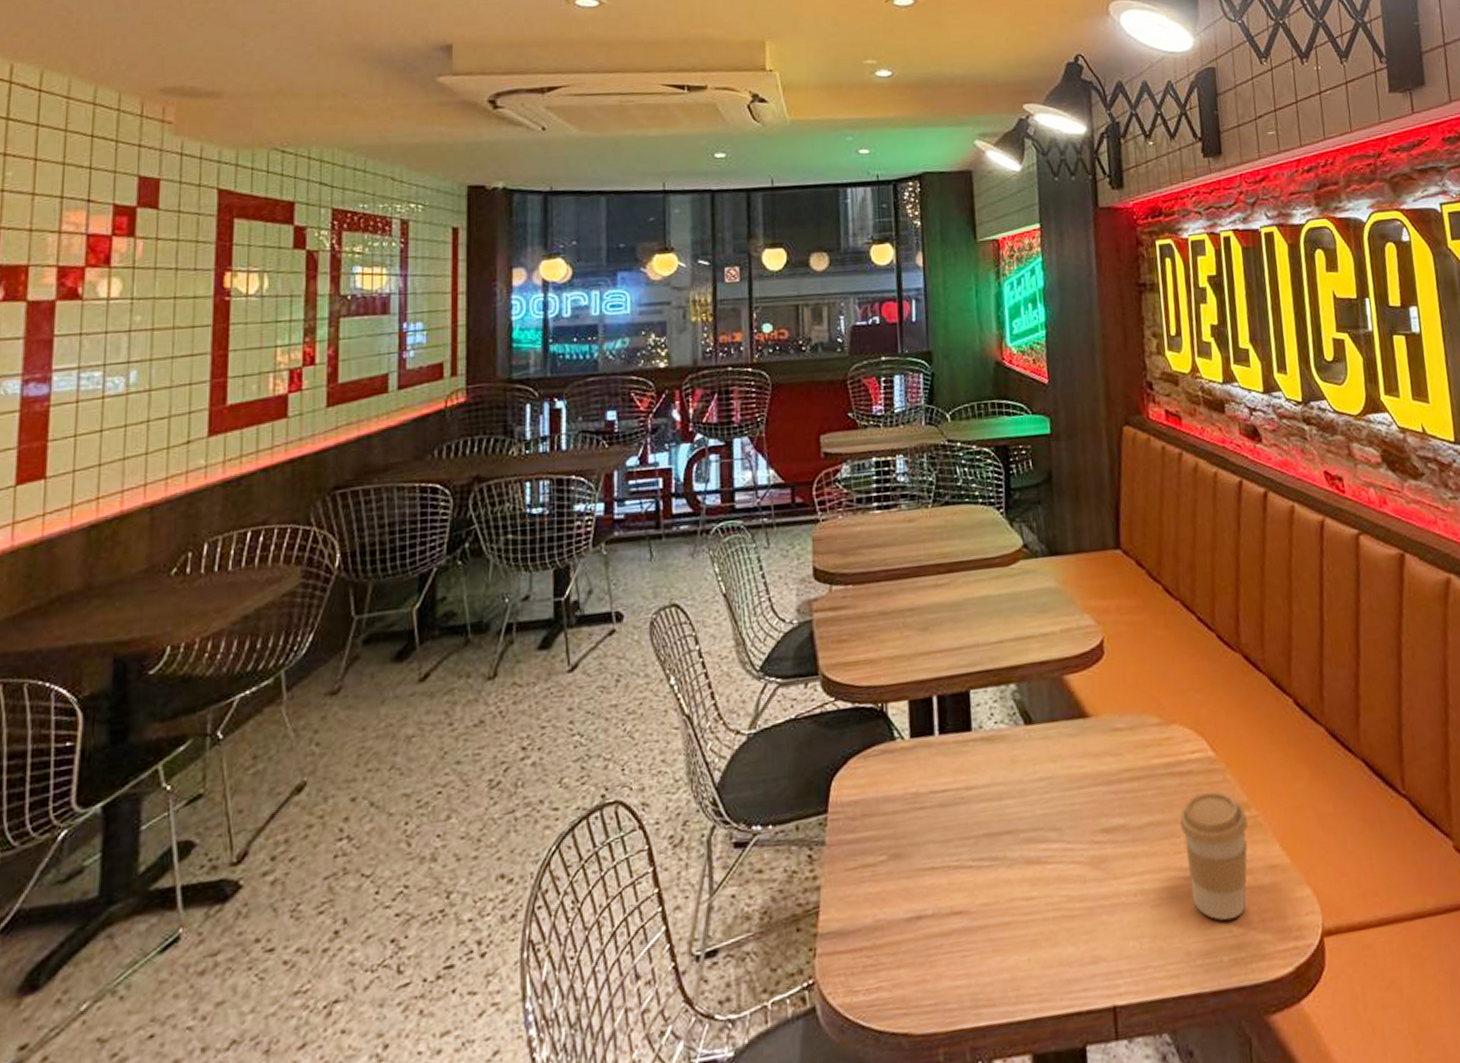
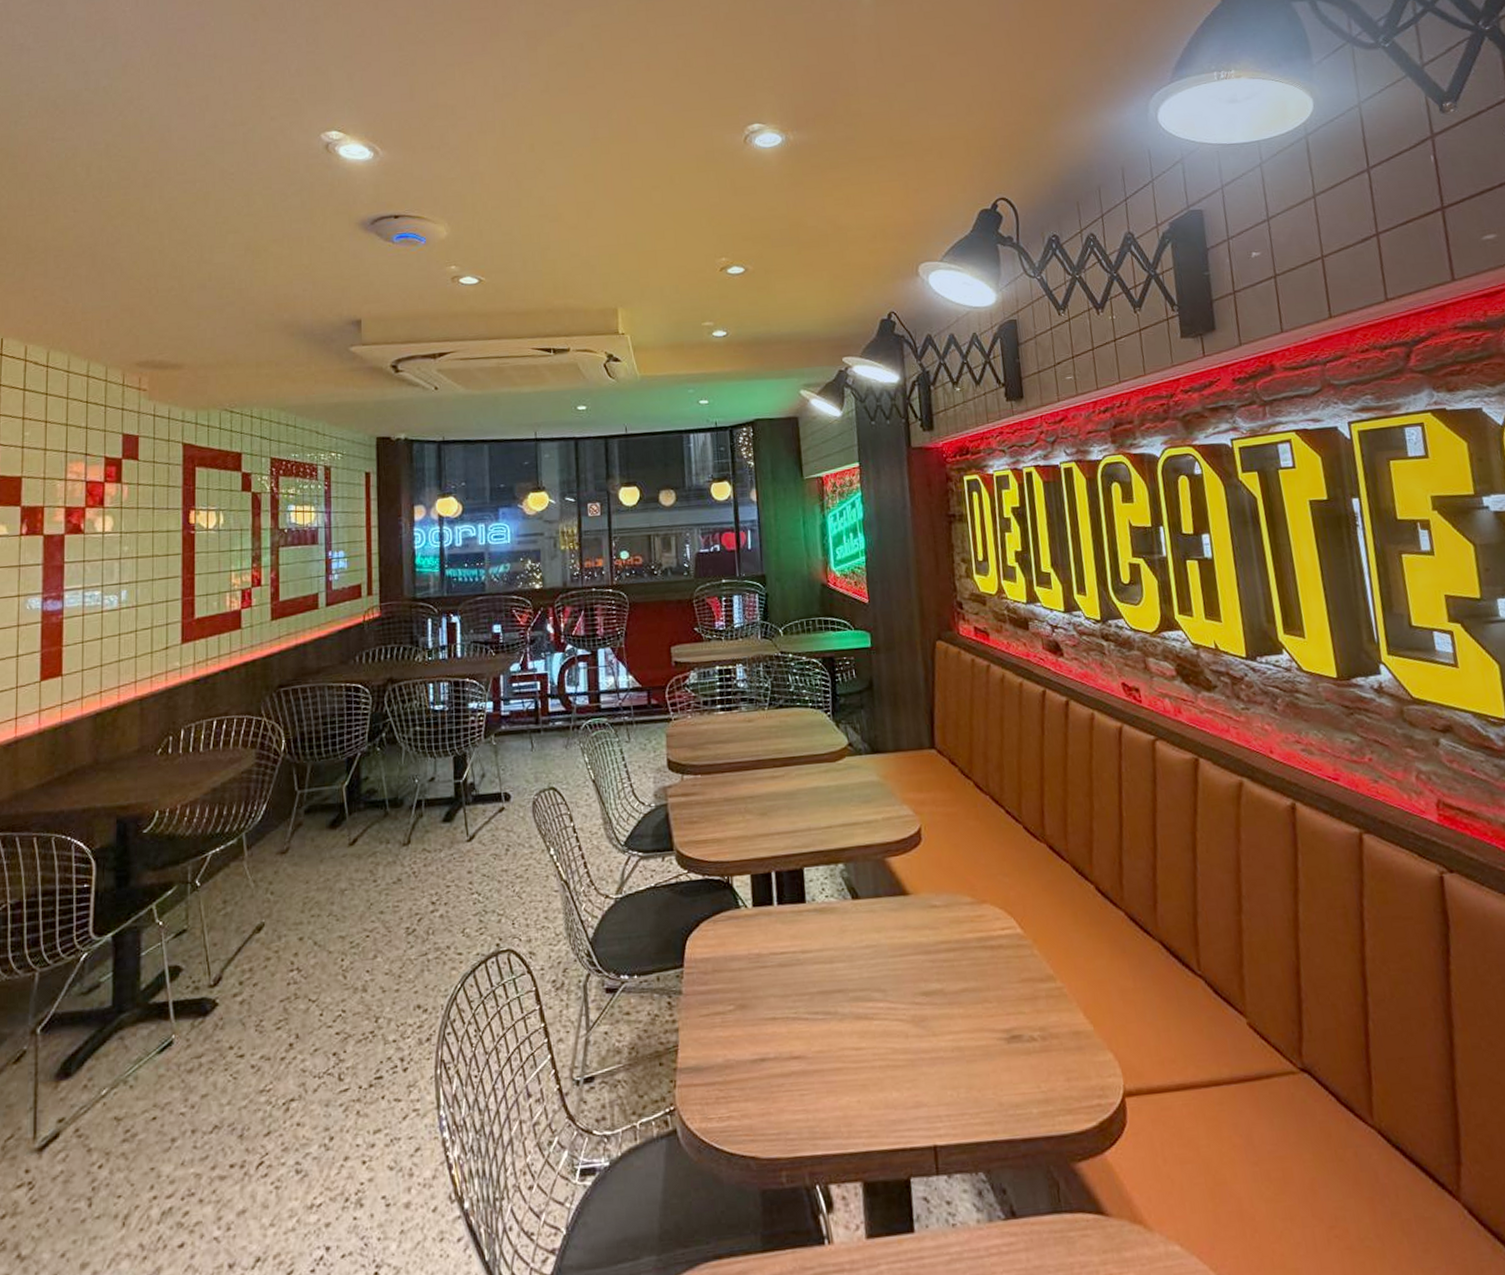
coffee cup: present [1179,791,1249,921] -> none [991,964,1055,1077]

